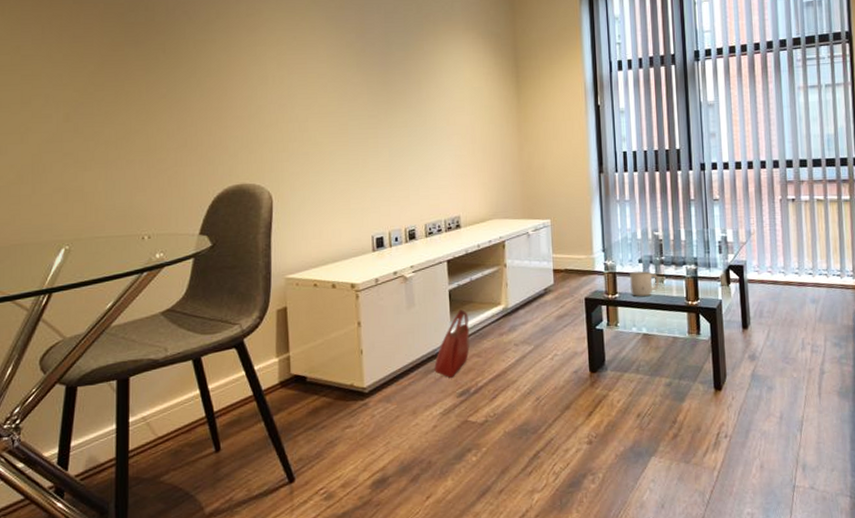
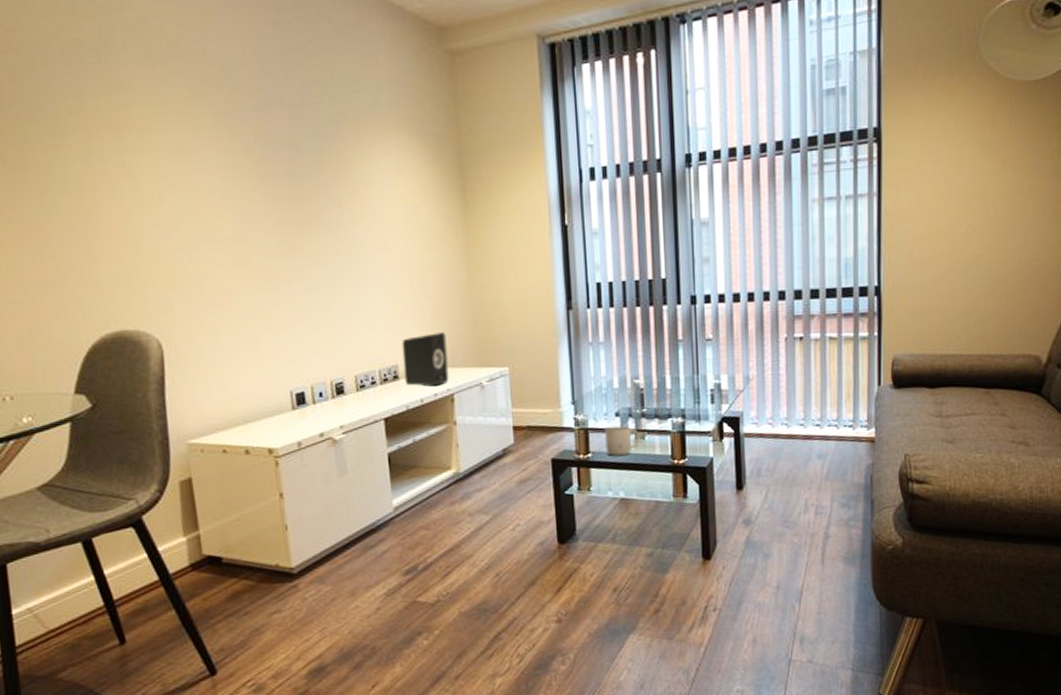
handbag: present [434,309,471,378] -> none [374,476,417,554]
speaker: none [464,190,502,234] -> present [401,332,449,387]

